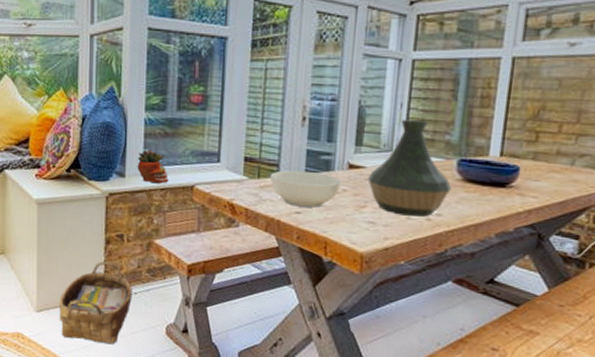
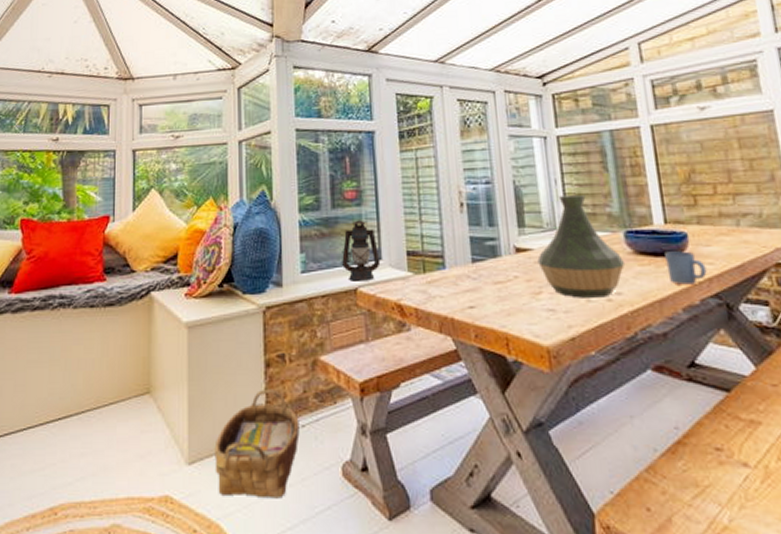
succulent planter: present [137,149,169,184] -> none [294,253,330,291]
lantern: none [182,123,219,180] -> present [342,220,381,281]
bowl: present [270,170,341,208] -> none [436,259,511,300]
mug: none [490,182,529,215] -> present [664,251,707,286]

